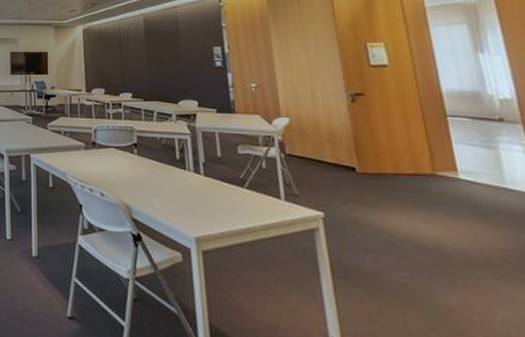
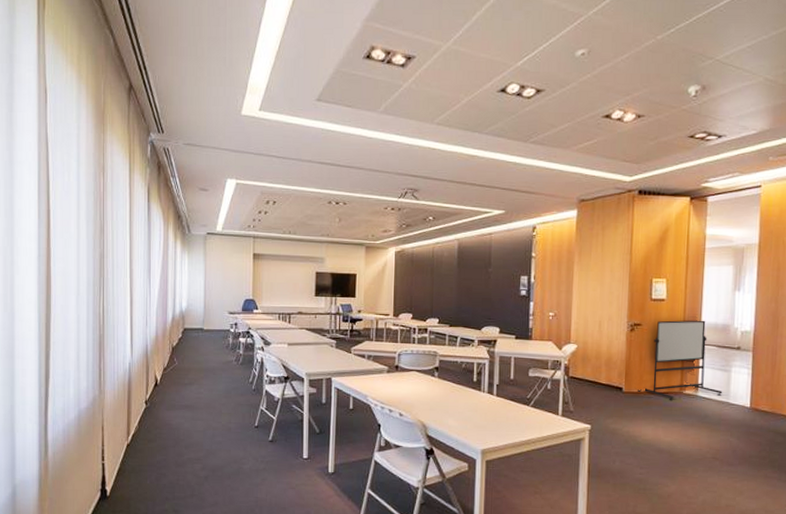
whiteboard: none [376,87,494,185] -> present [638,320,723,401]

